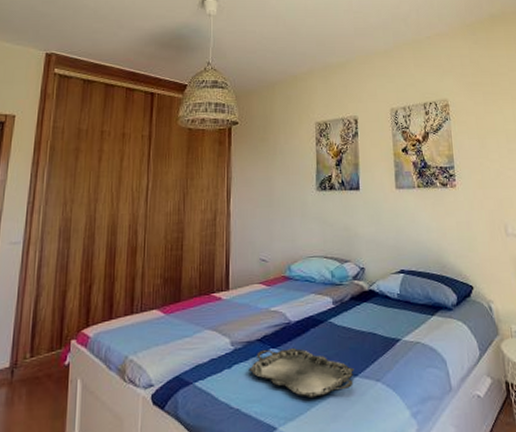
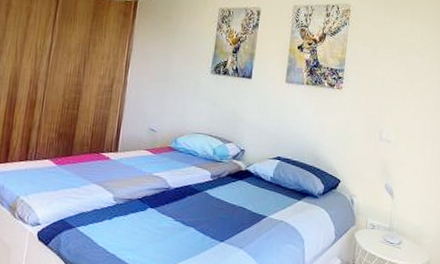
serving tray: present [248,347,354,399] -> none [127,208,221,255]

